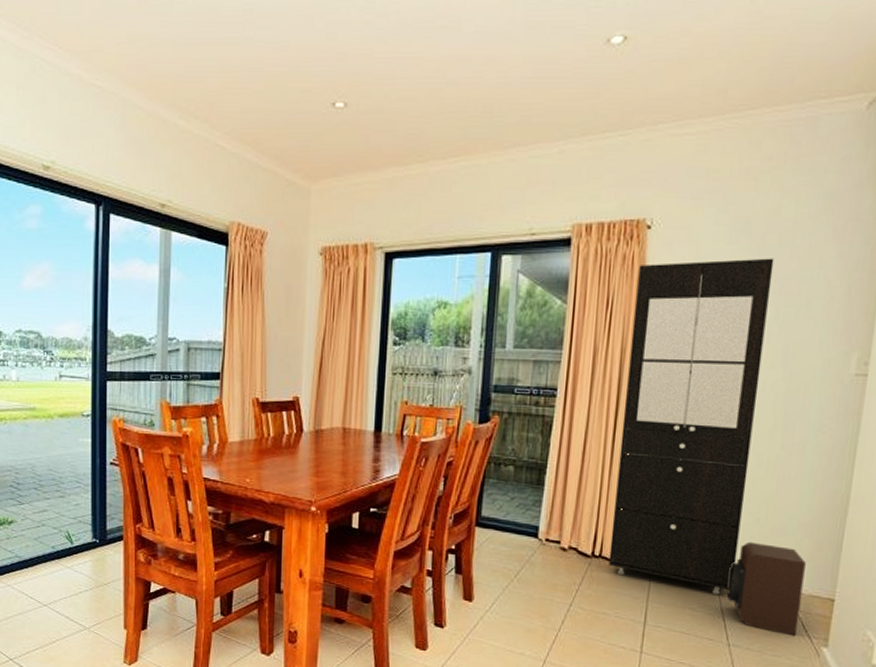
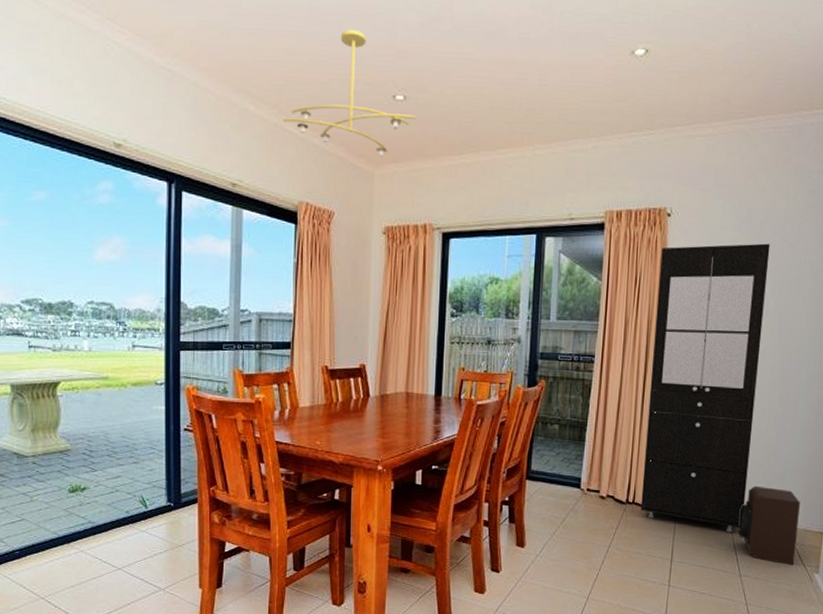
ceiling light fixture: none [214,32,357,171] -> present [282,29,416,157]

